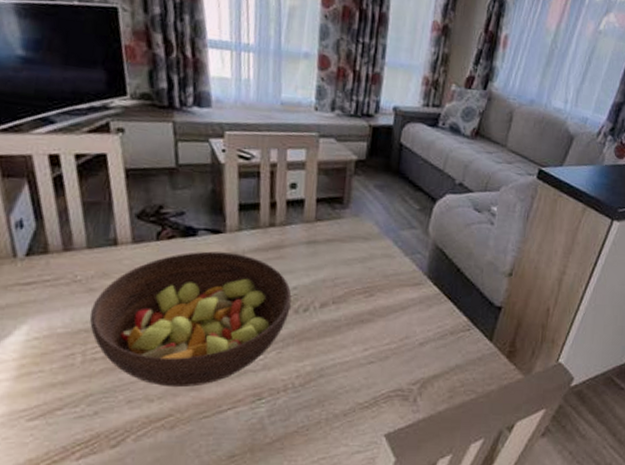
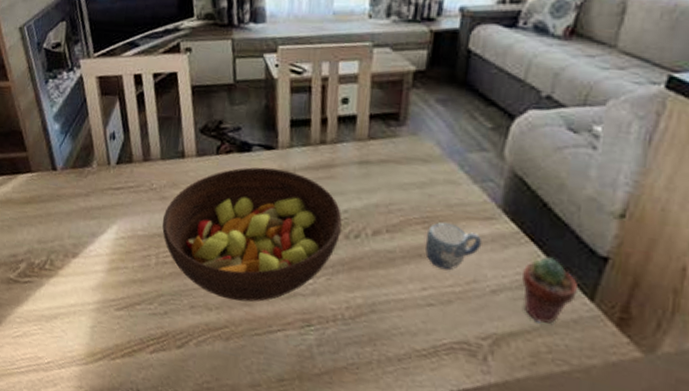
mug: none [366,290,412,331] -> present [424,222,482,271]
potted succulent: none [442,311,482,364] -> present [522,257,579,324]

